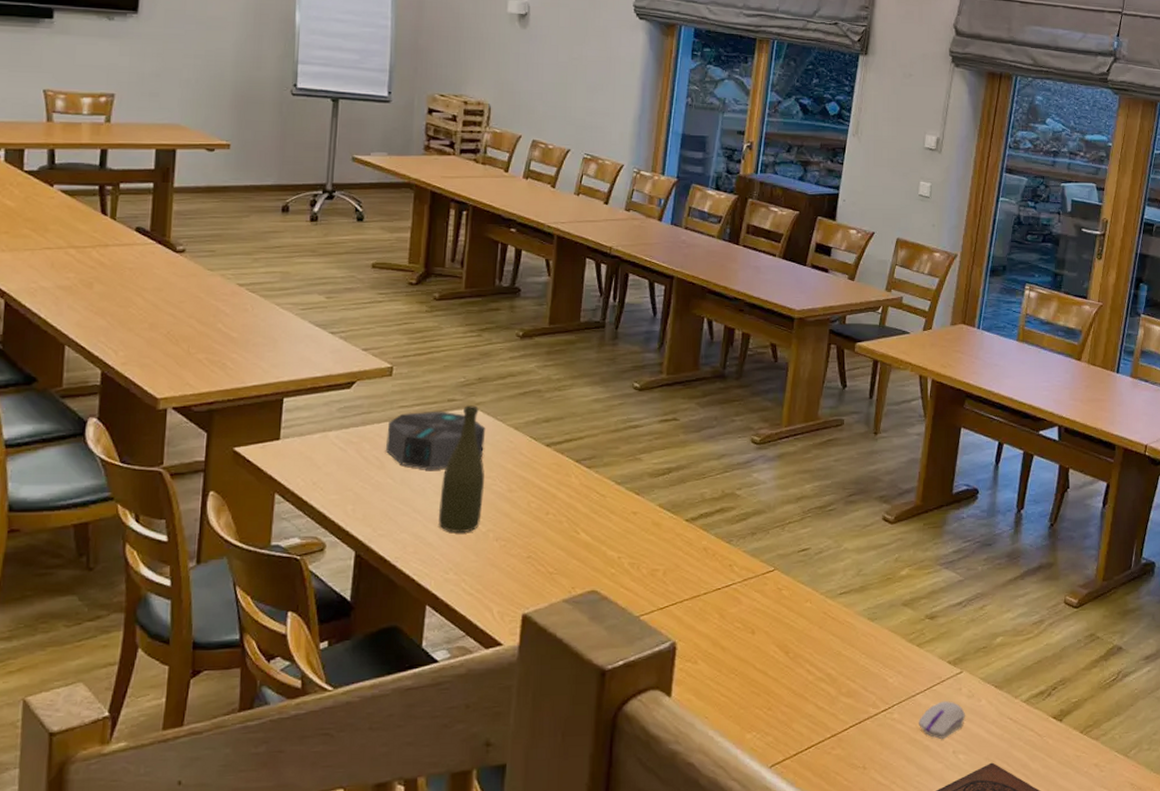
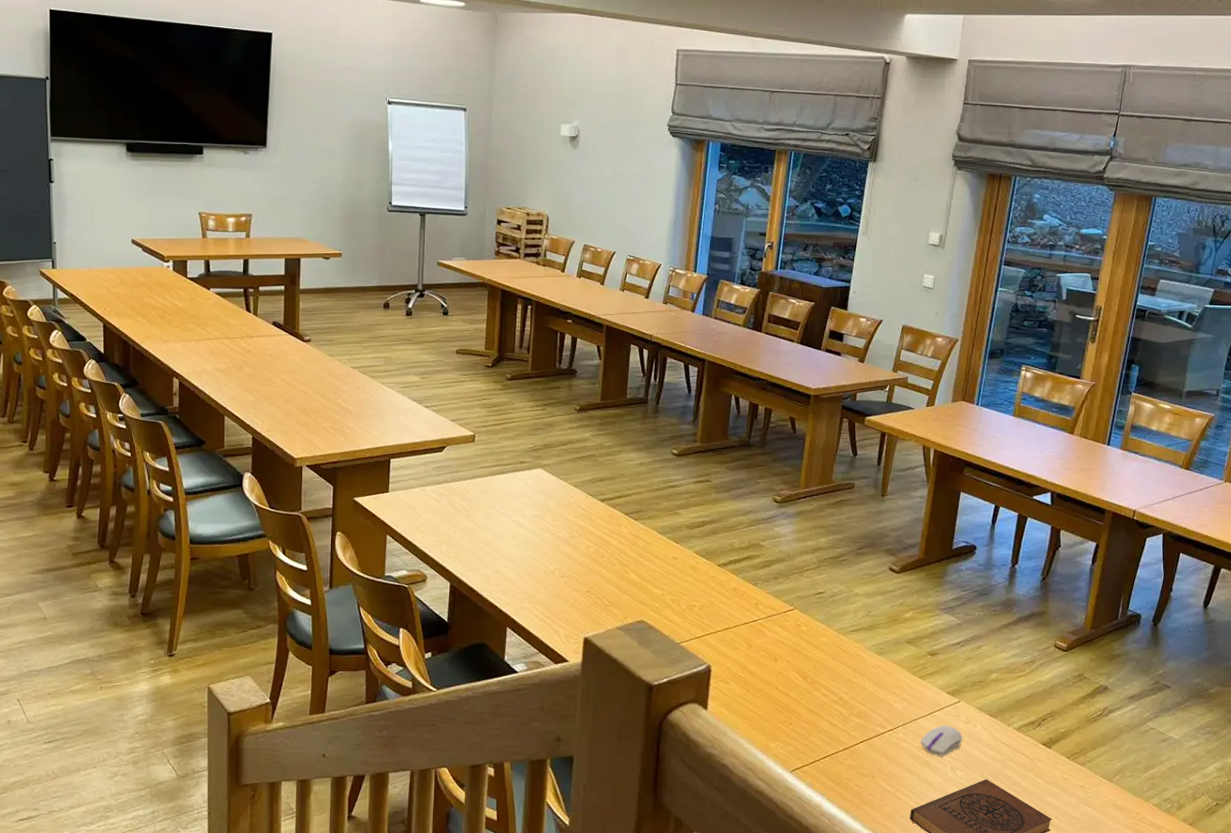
speaker: present [386,411,486,470] -> none [472,471,551,519]
bottle: present [438,405,485,532] -> none [514,467,551,570]

